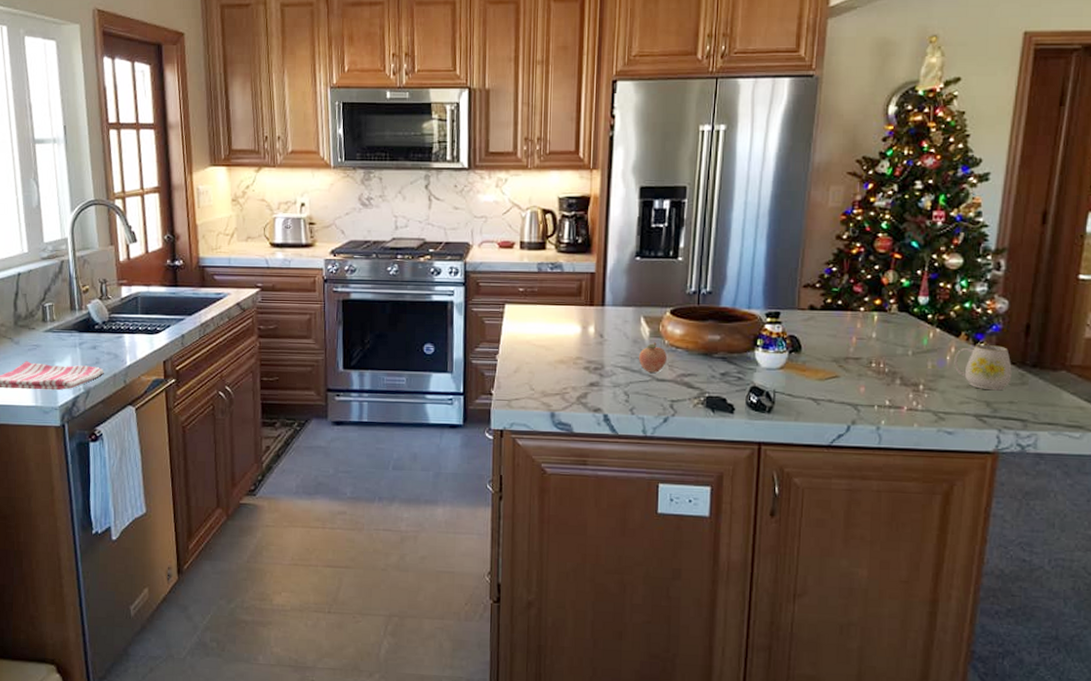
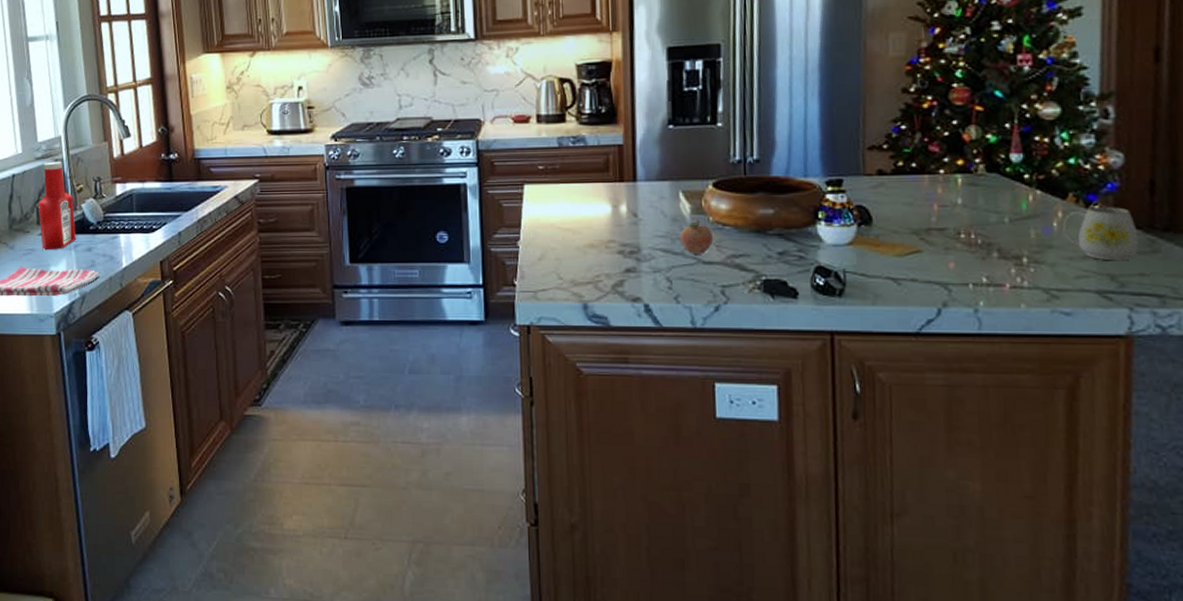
ketchup bottle: none [43,262,81,346] -> present [38,161,76,250]

